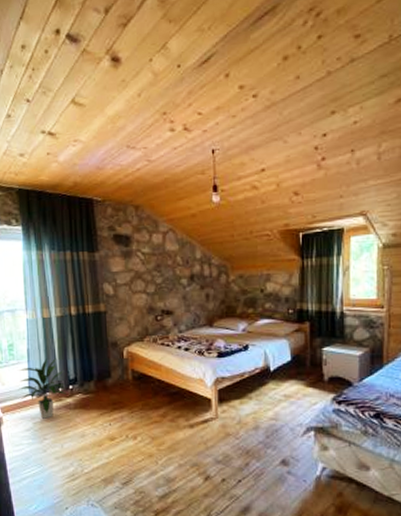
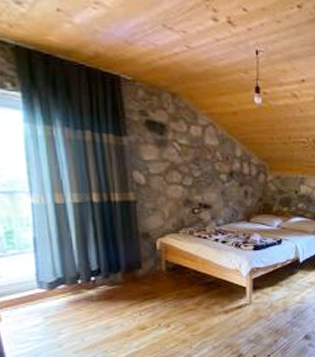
indoor plant: present [18,358,66,419] -> none [21,248,87,313]

